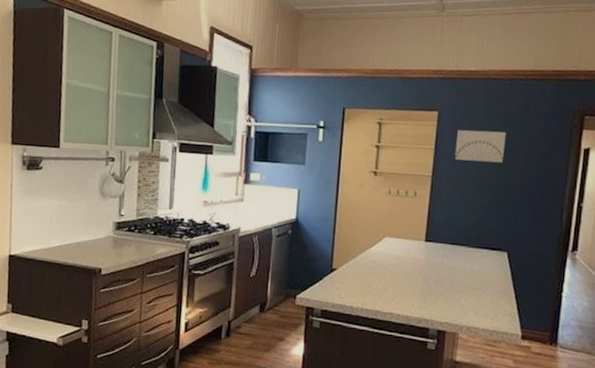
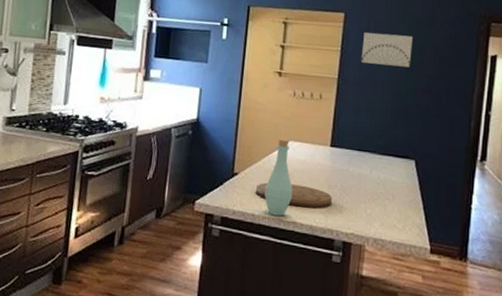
cutting board: none [353,276,427,300] -> present [255,182,332,209]
bottle: none [362,236,389,308] -> present [264,139,293,217]

